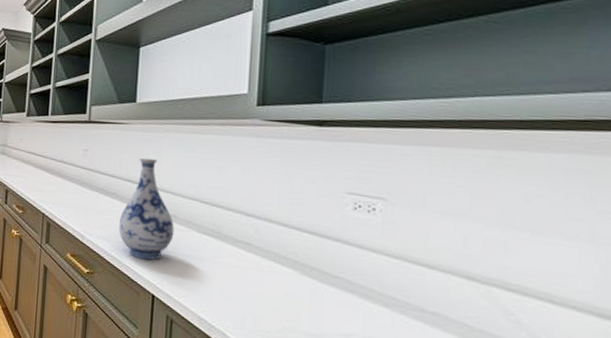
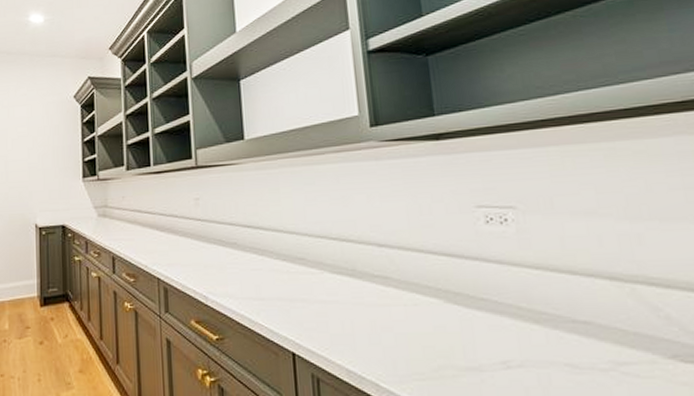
vase: present [118,157,175,260] -> none [244,198,306,314]

